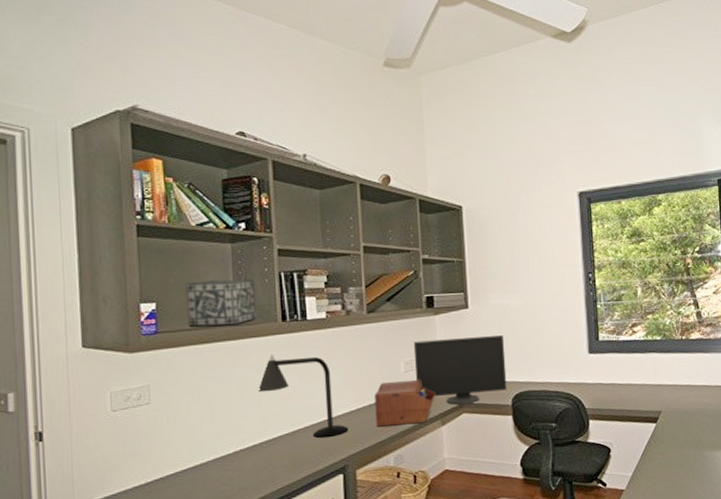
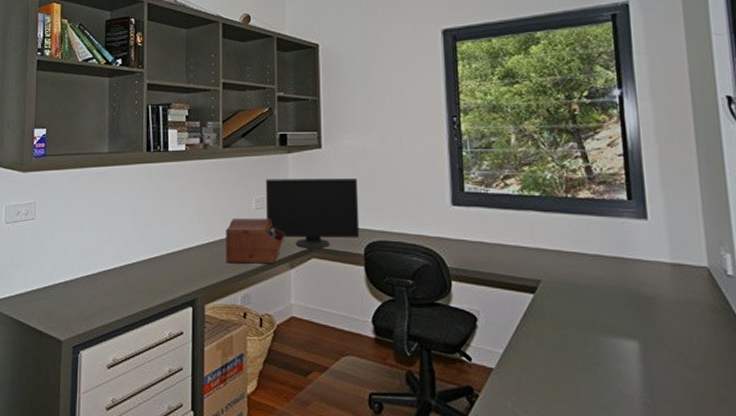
decorative box: present [186,279,255,327] -> none [70,110,125,153]
desk lamp: present [259,354,349,439] -> none [123,182,200,269]

